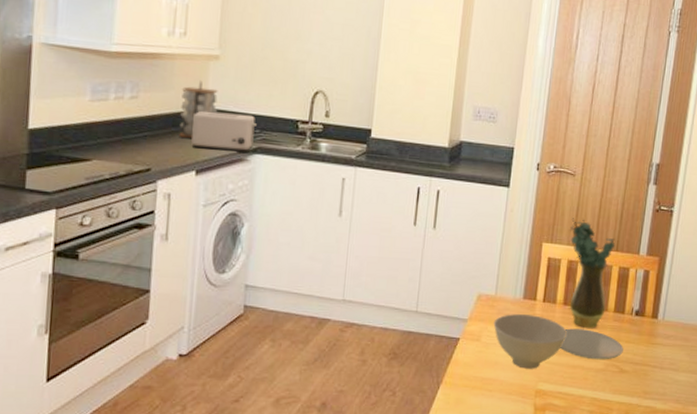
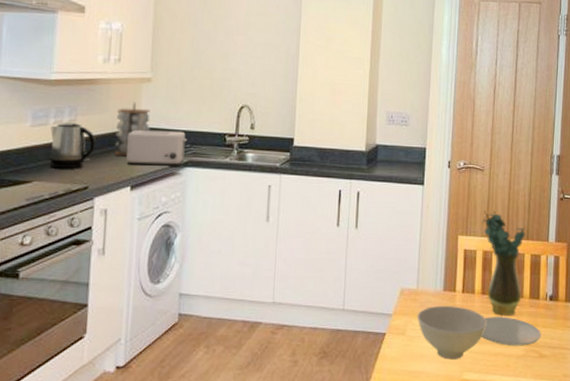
kettle: none [109,99,159,149] -> present [49,123,96,169]

